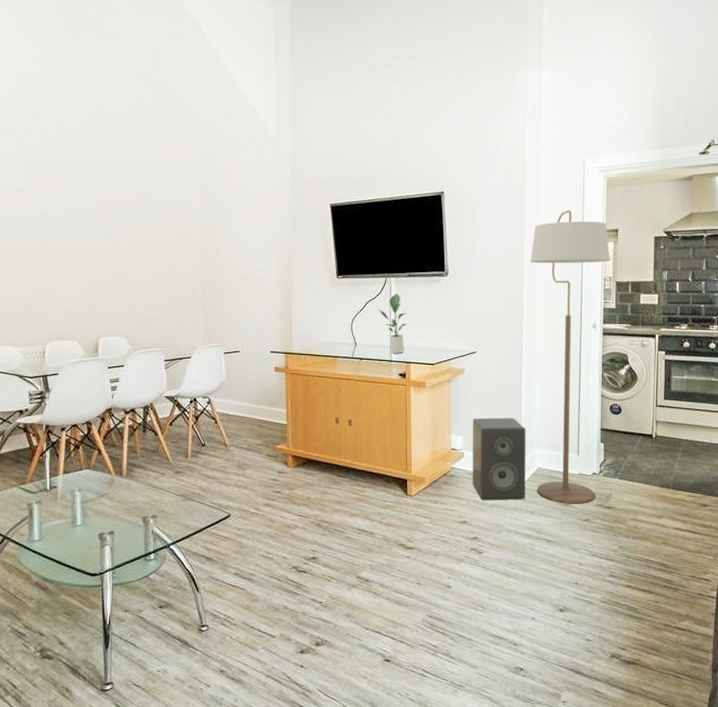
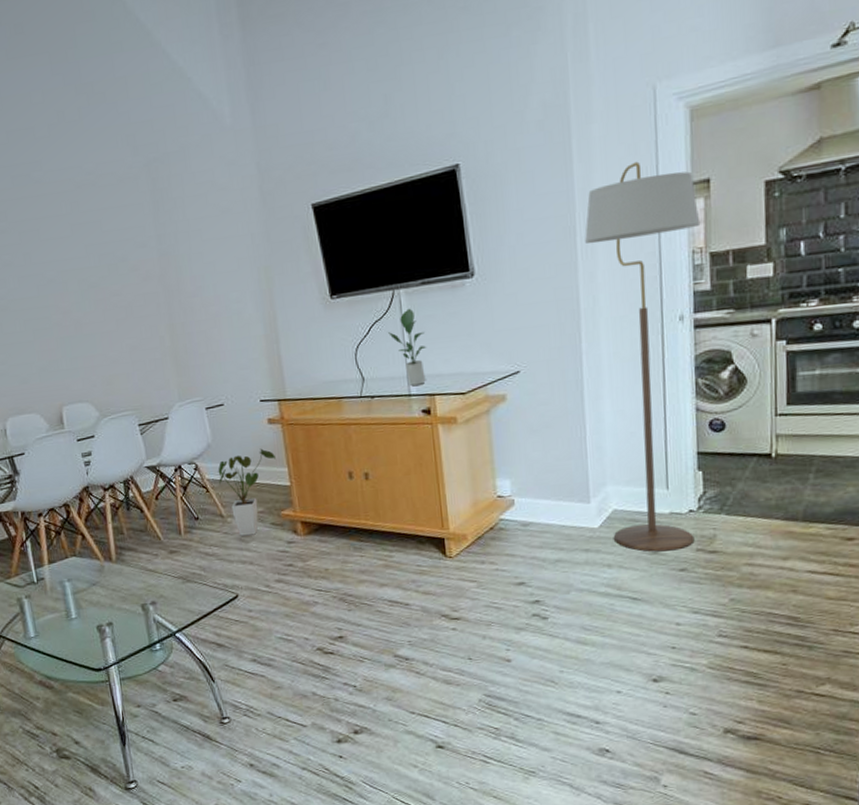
house plant: none [227,391,277,463] -> present [218,448,276,536]
bookshelf speaker: present [472,418,526,500] -> none [521,450,599,555]

